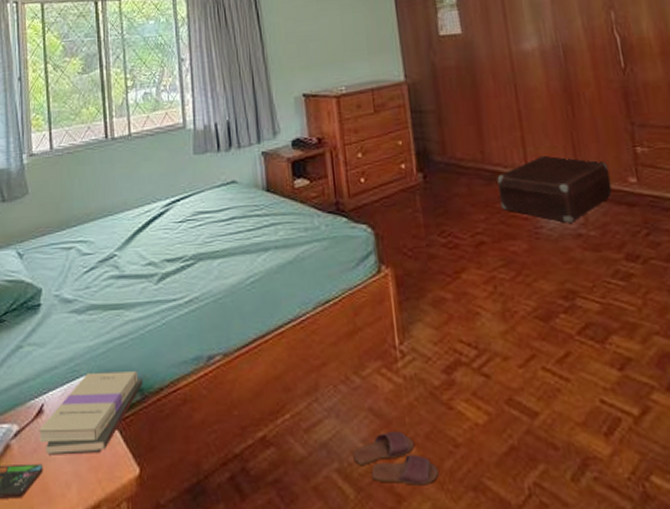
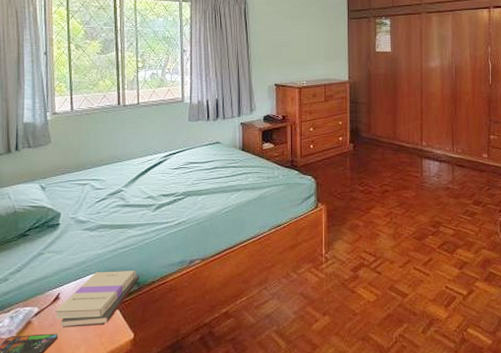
slippers: present [353,430,439,486] -> none [287,306,341,339]
suitcase: present [497,156,612,223] -> none [402,138,472,180]

